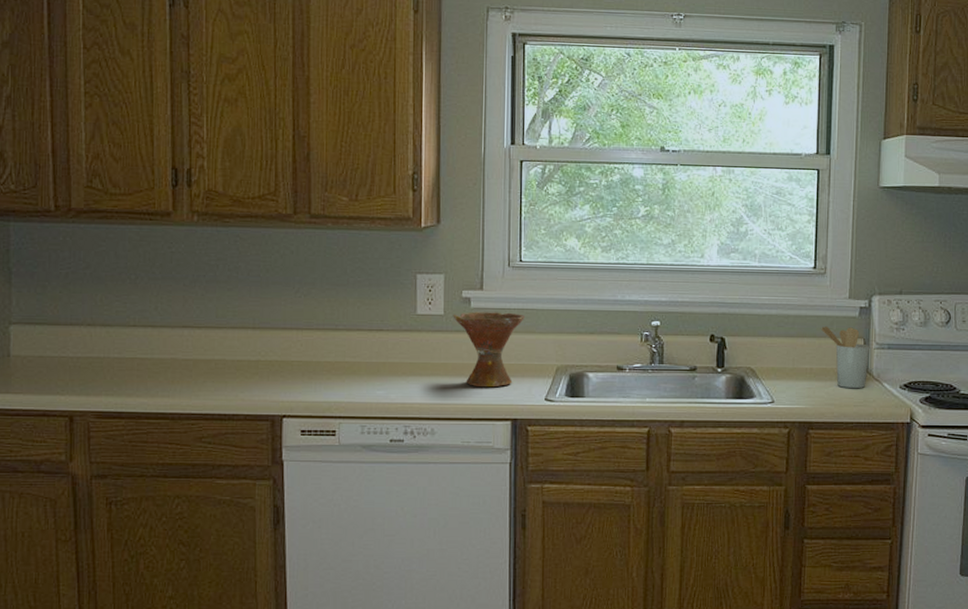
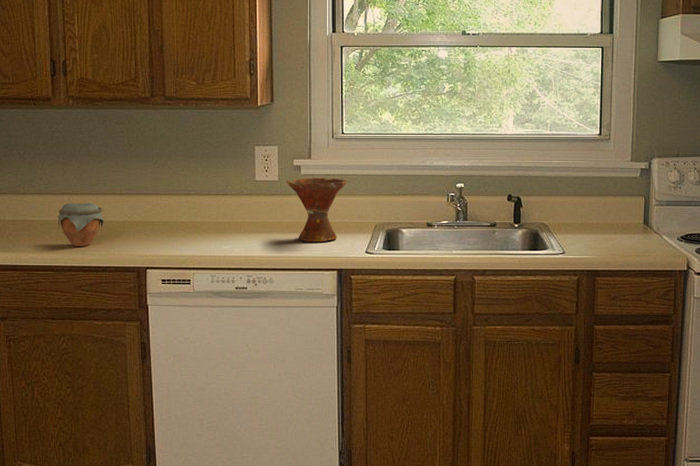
jar: none [175,337,233,391] -> present [57,202,104,248]
utensil holder: present [820,327,870,388] -> none [605,186,651,240]

